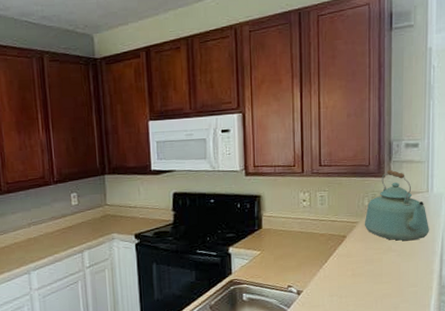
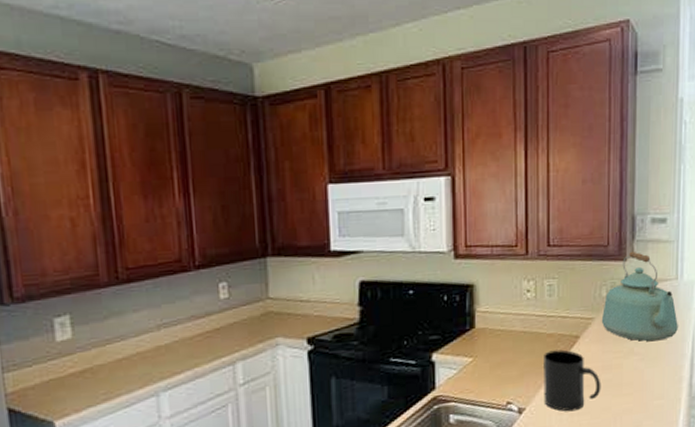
mug: none [316,246,365,295] -> present [542,349,601,412]

